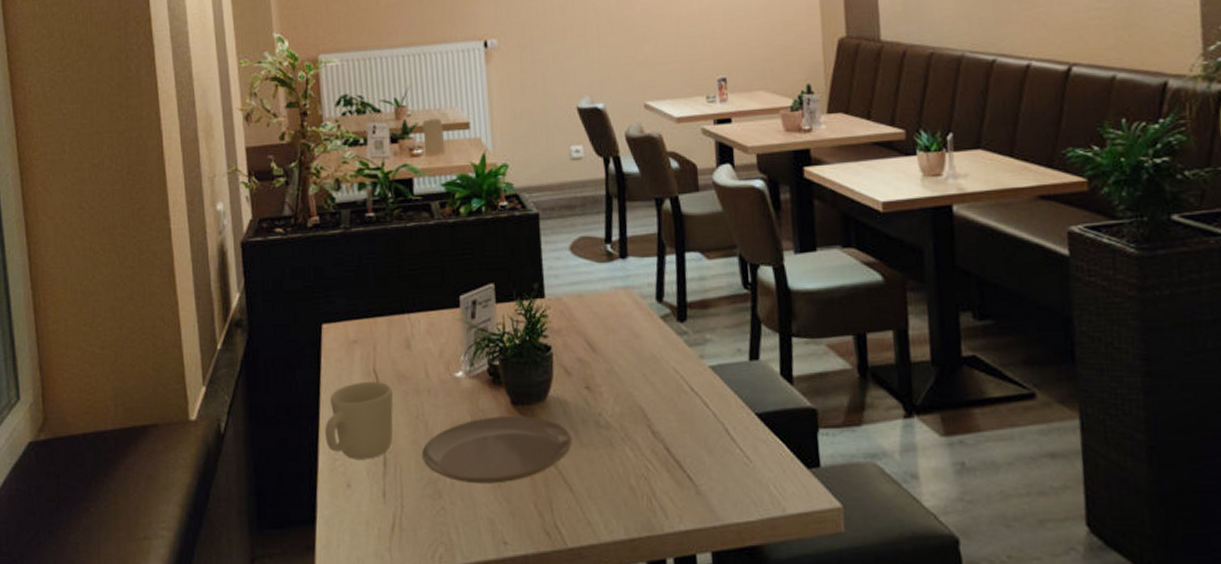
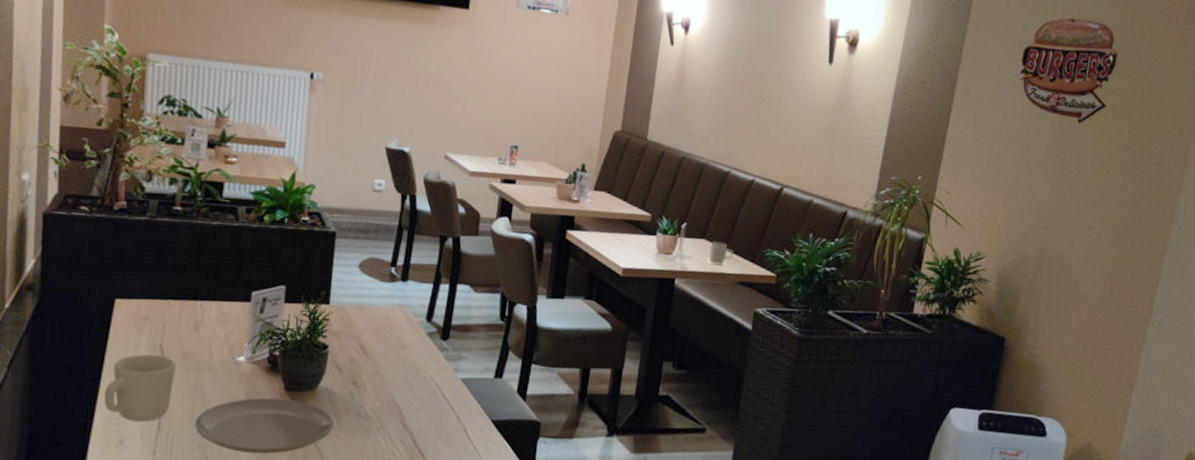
candle: present [422,118,446,157] -> none [239,132,260,167]
mug: none [989,149,1023,179] -> present [708,241,734,265]

